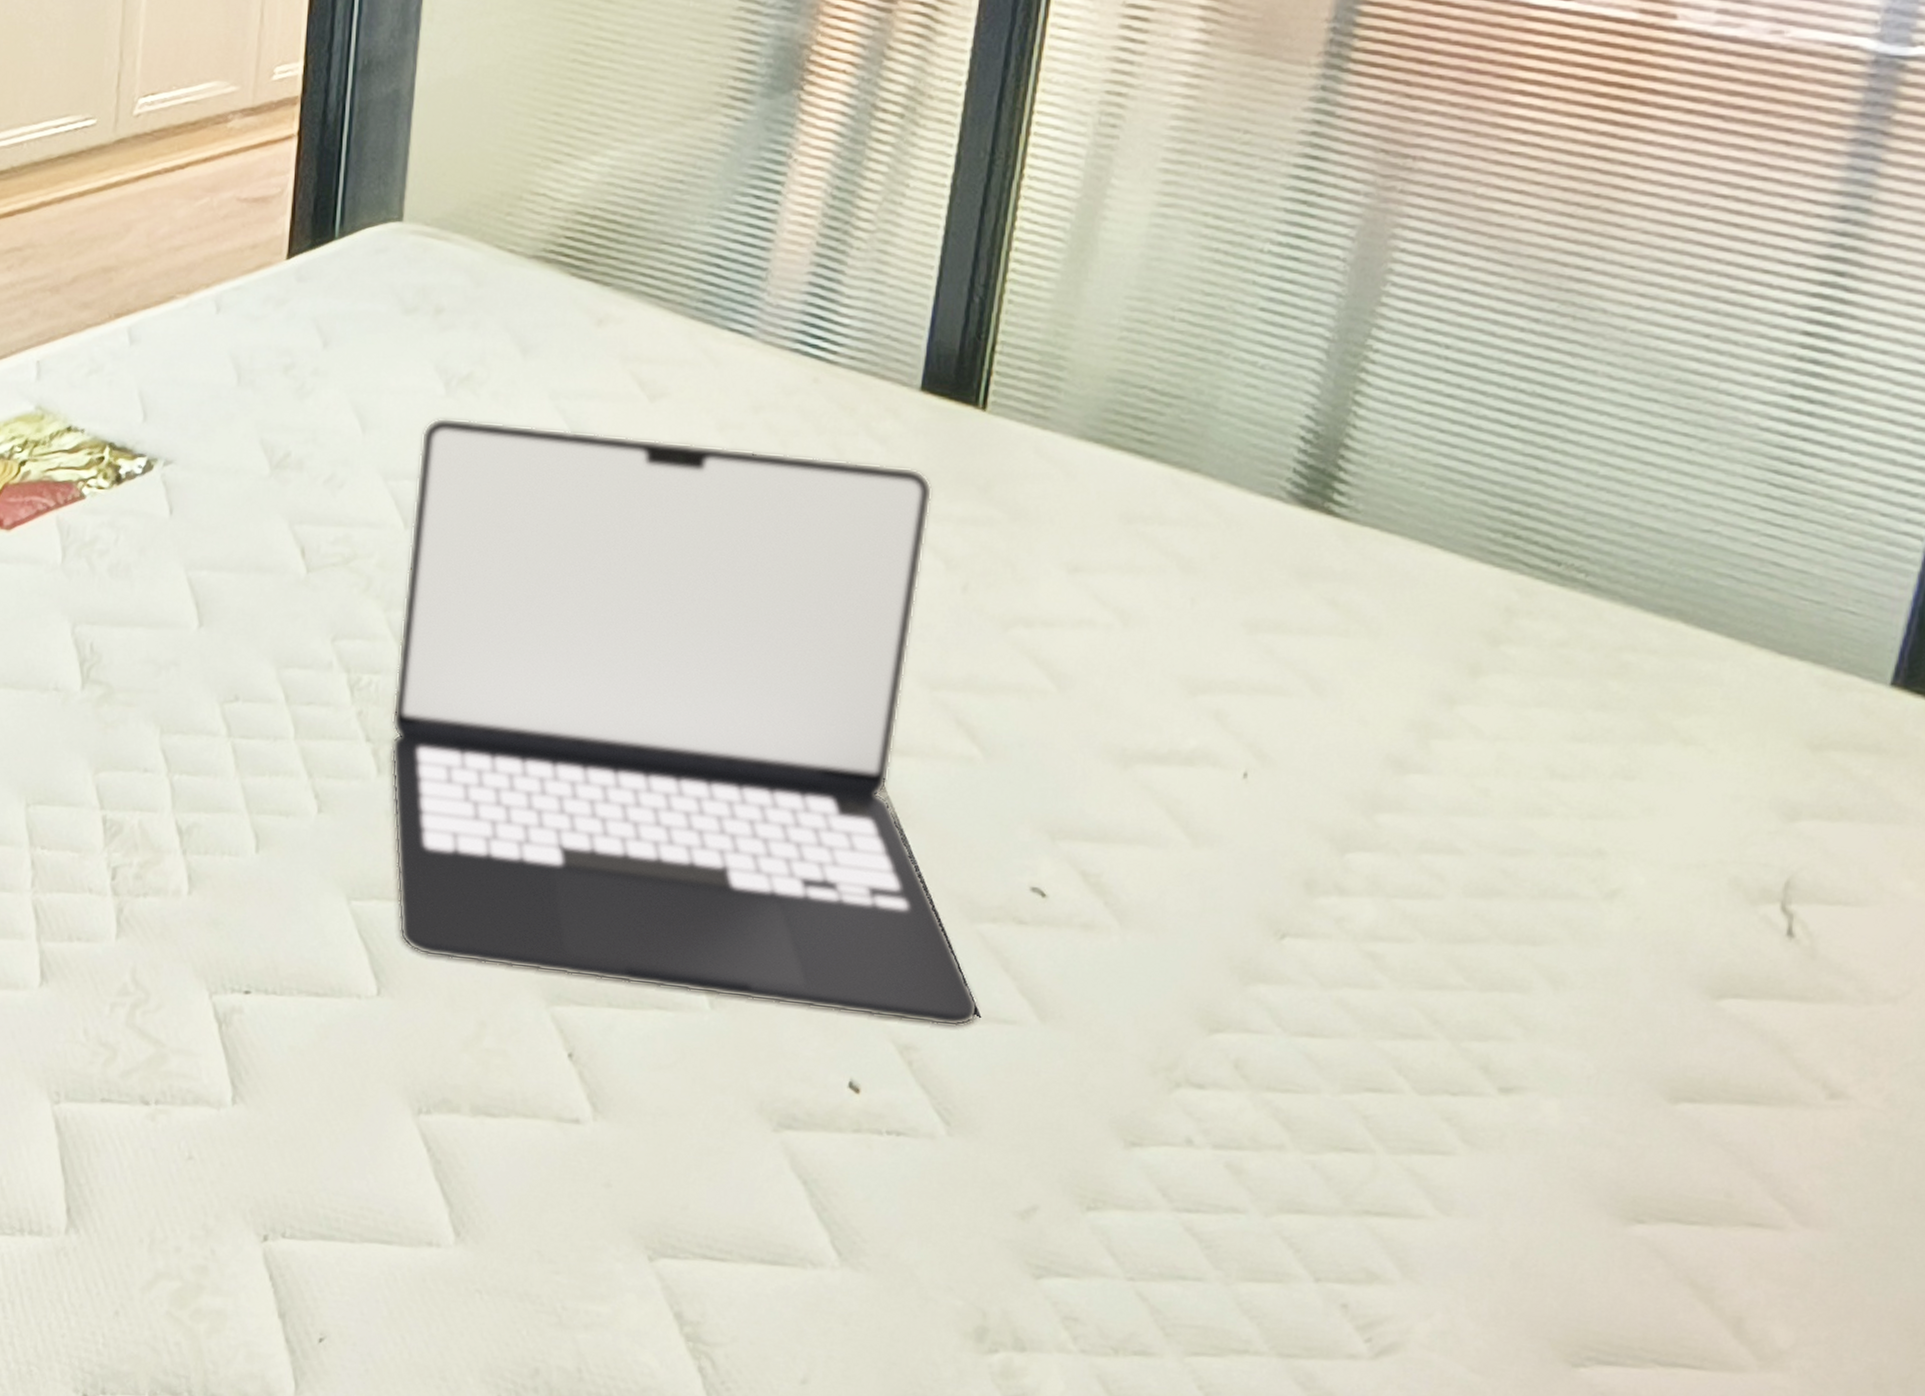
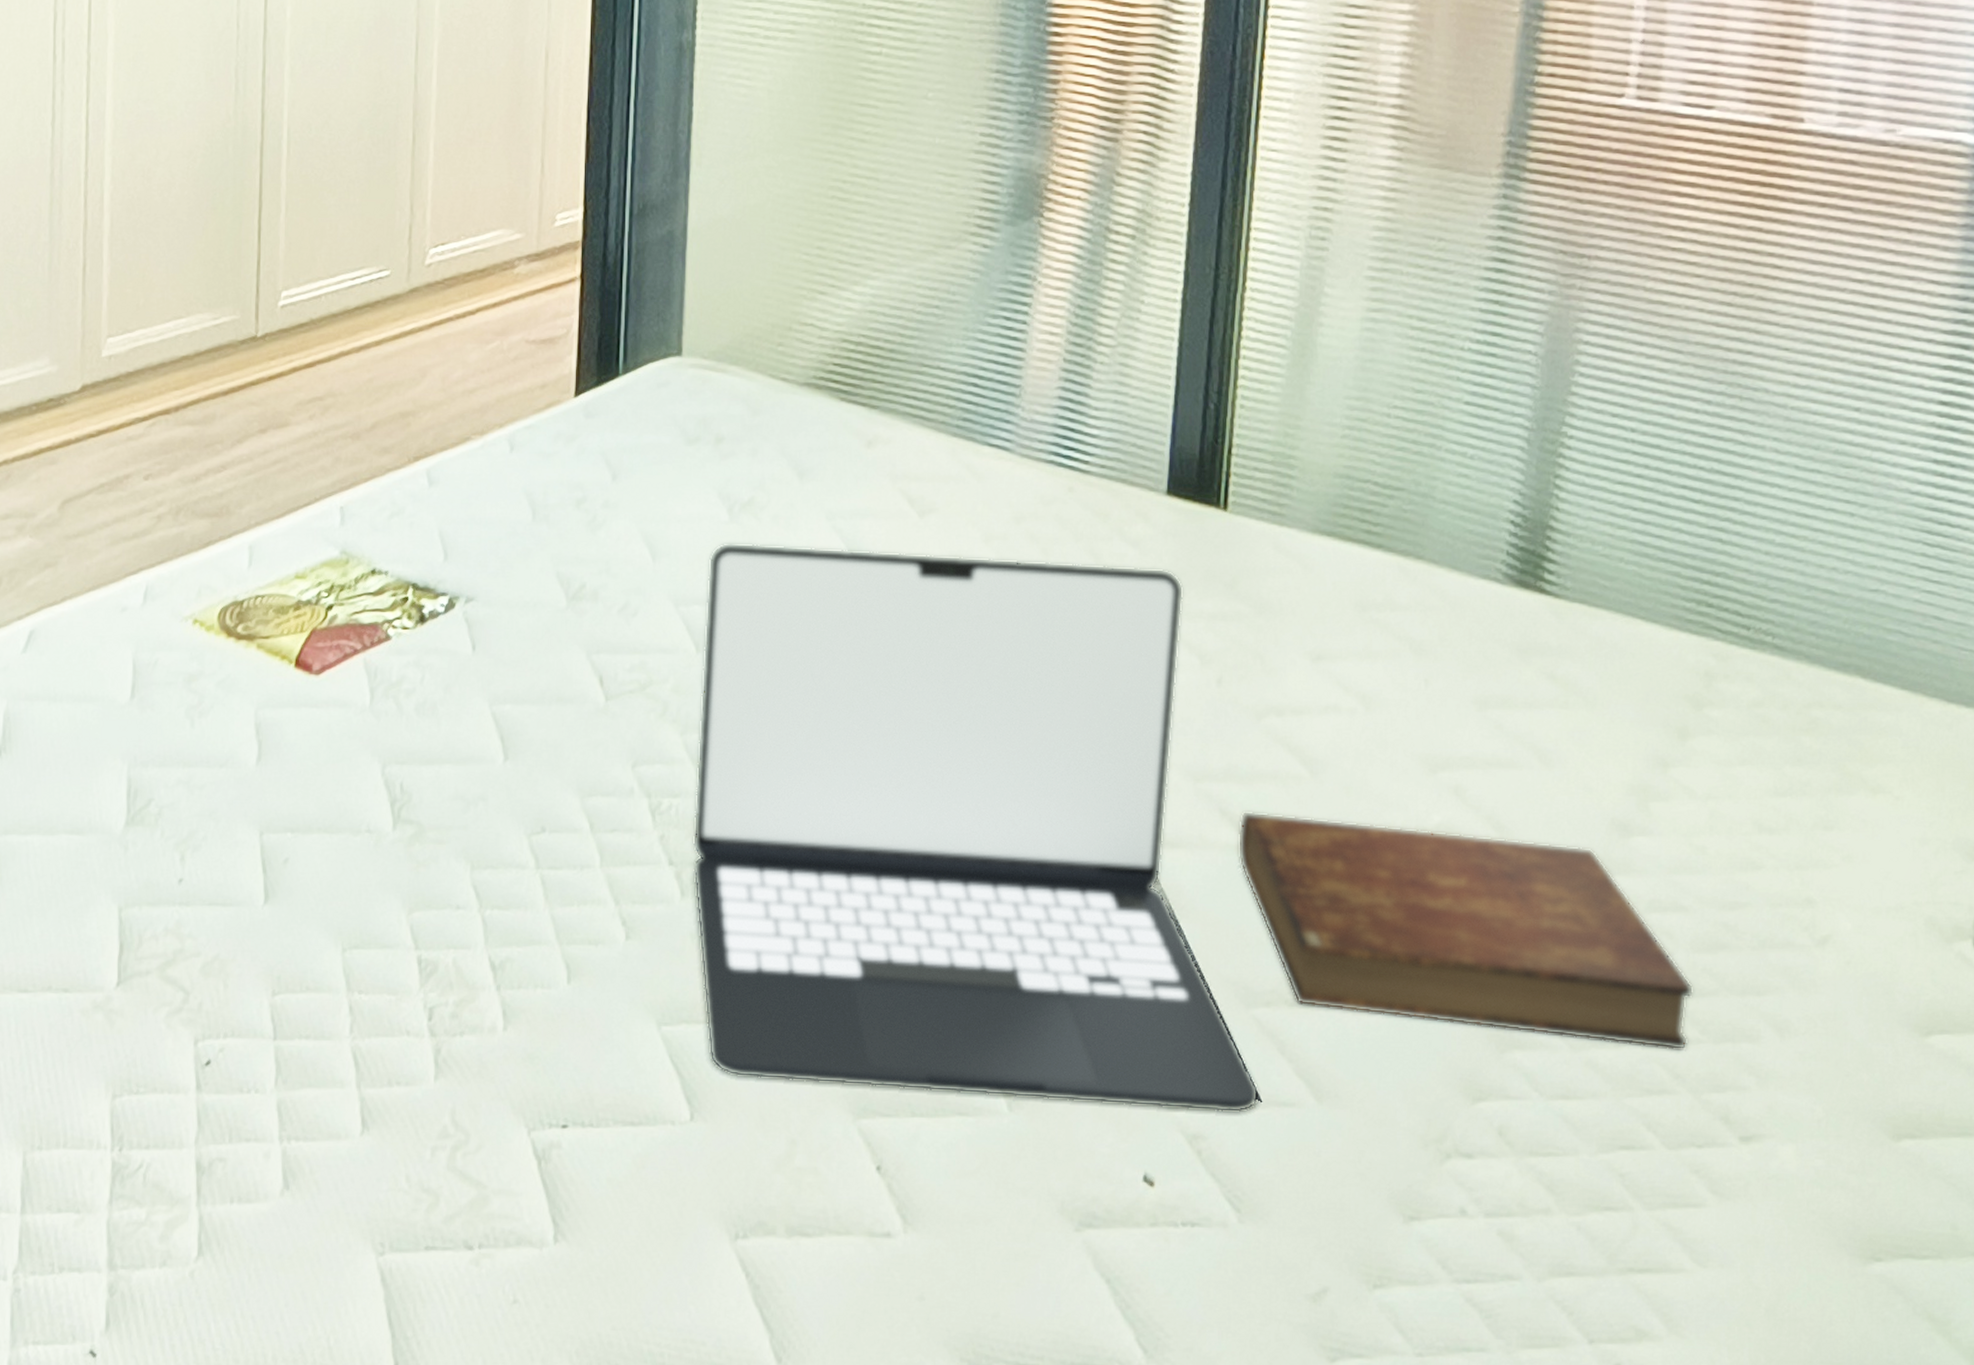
bible: none [972,722,1463,996] -> present [1237,810,1694,1051]

